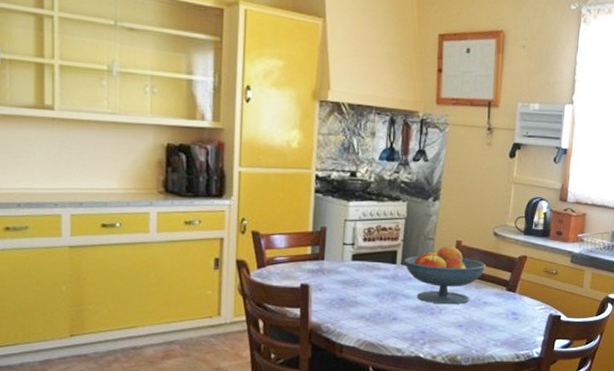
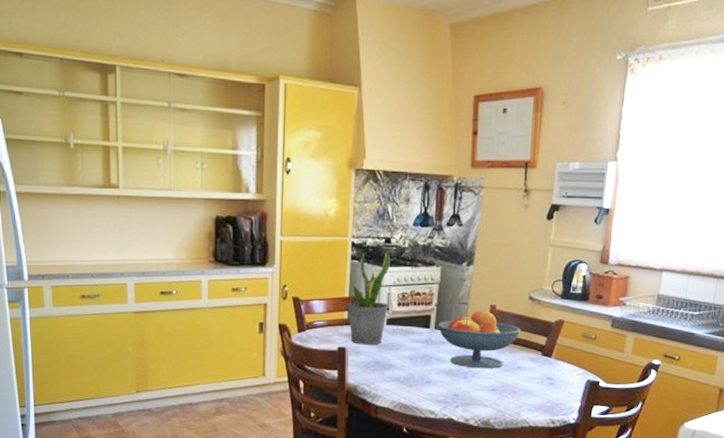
potted plant: none [310,185,356,282] -> present [347,251,391,345]

